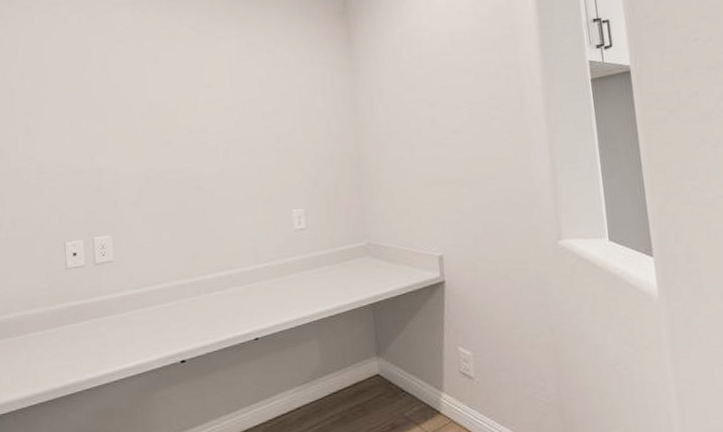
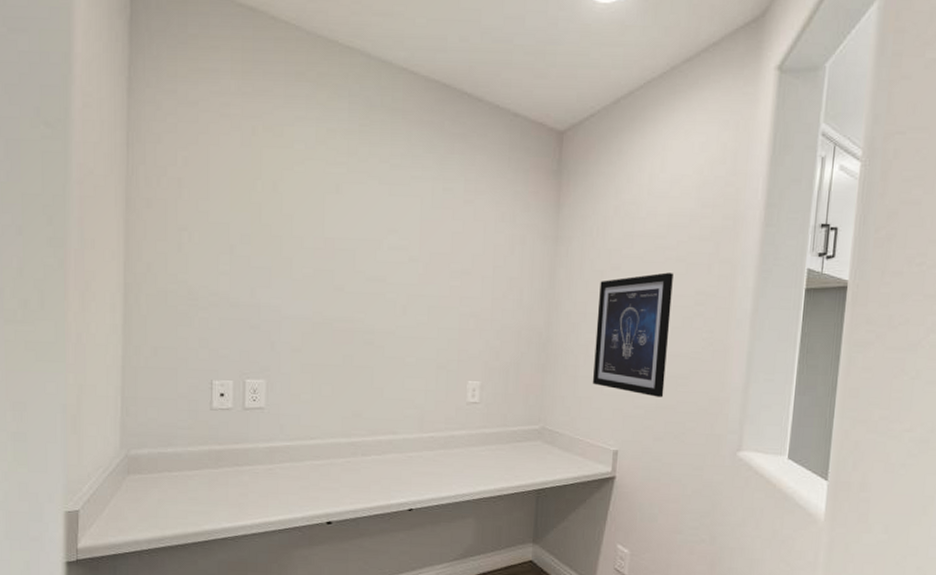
wall art: none [399,84,477,200] -> present [592,272,673,397]

